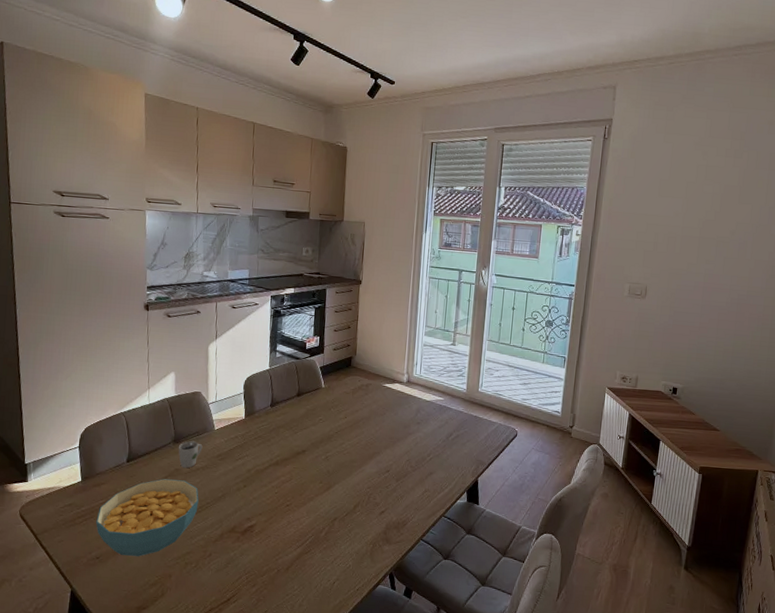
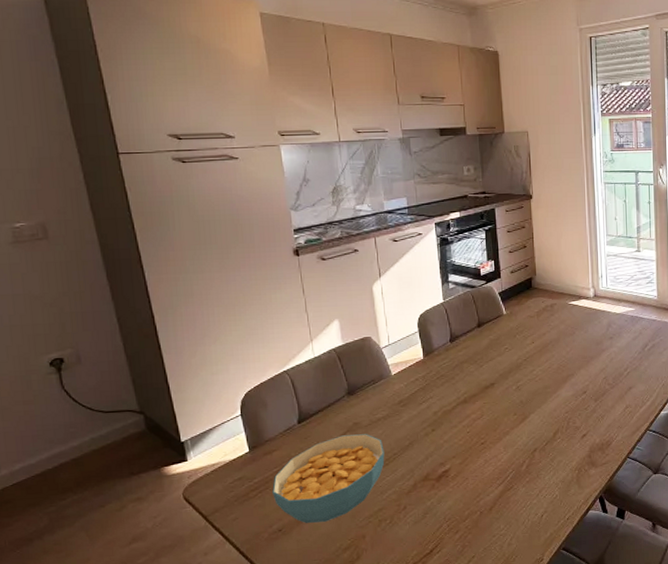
cup: present [178,441,203,468] -> none [353,390,381,421]

